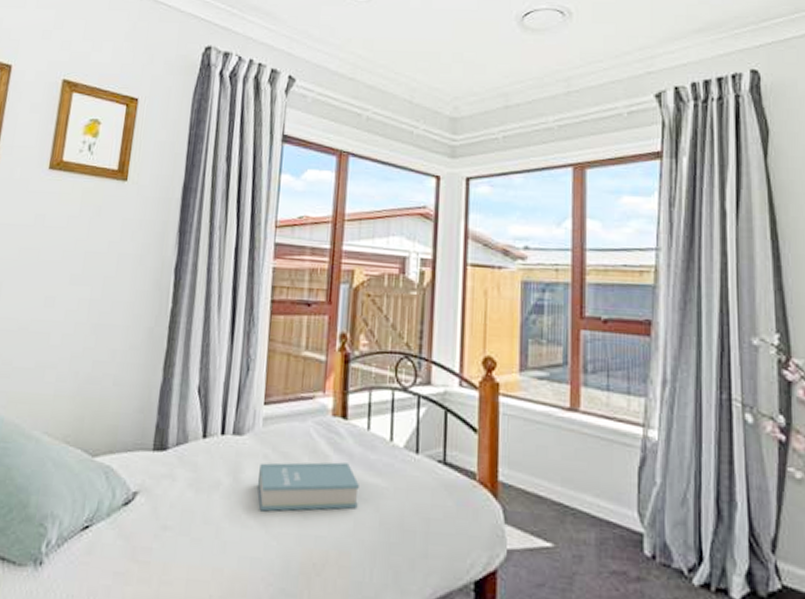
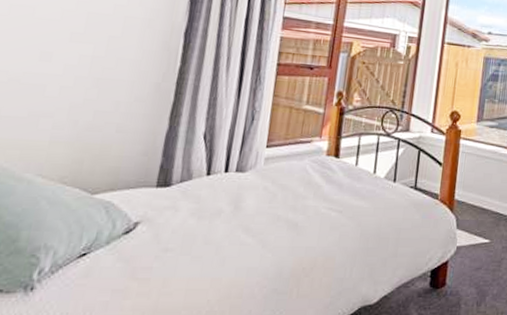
book: present [258,462,359,512] -> none [257,191,346,231]

